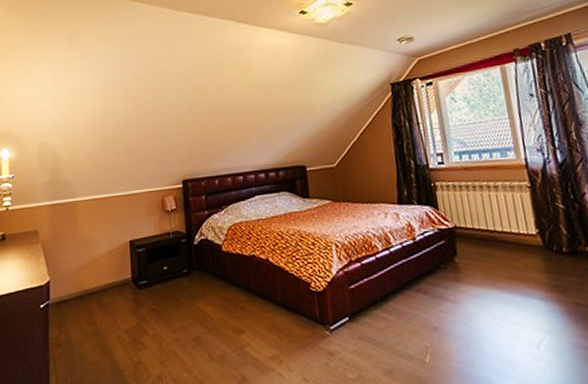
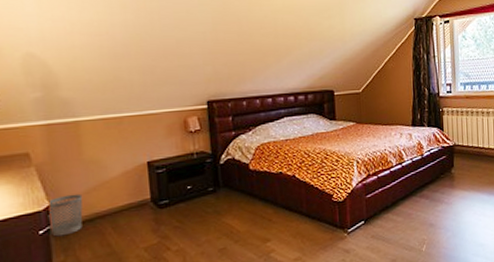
wastebasket: none [48,270,76,312] -> present [48,193,83,237]

